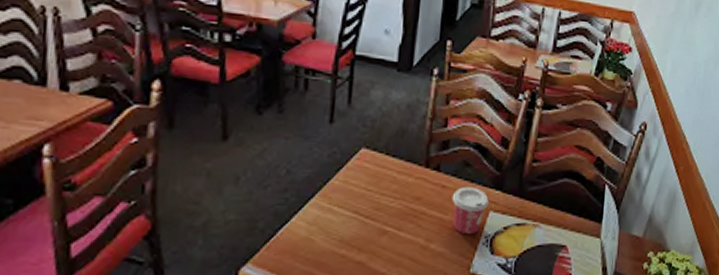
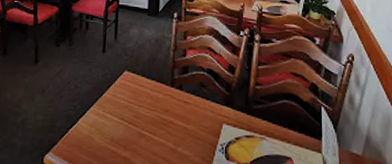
cup: present [452,186,489,235] -> none [192,103,222,143]

